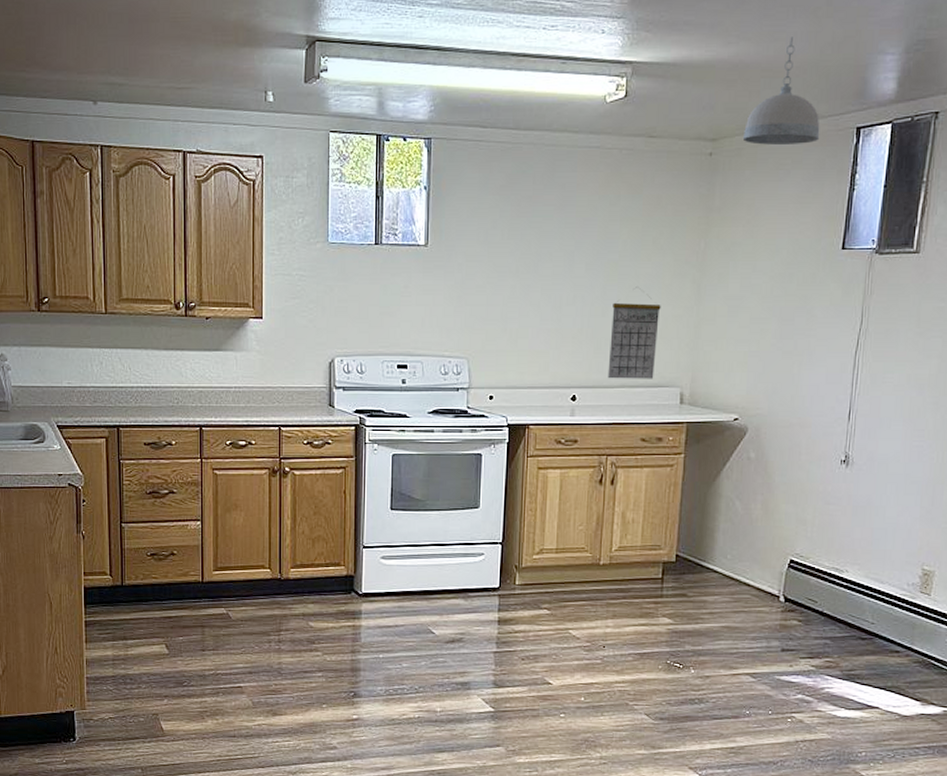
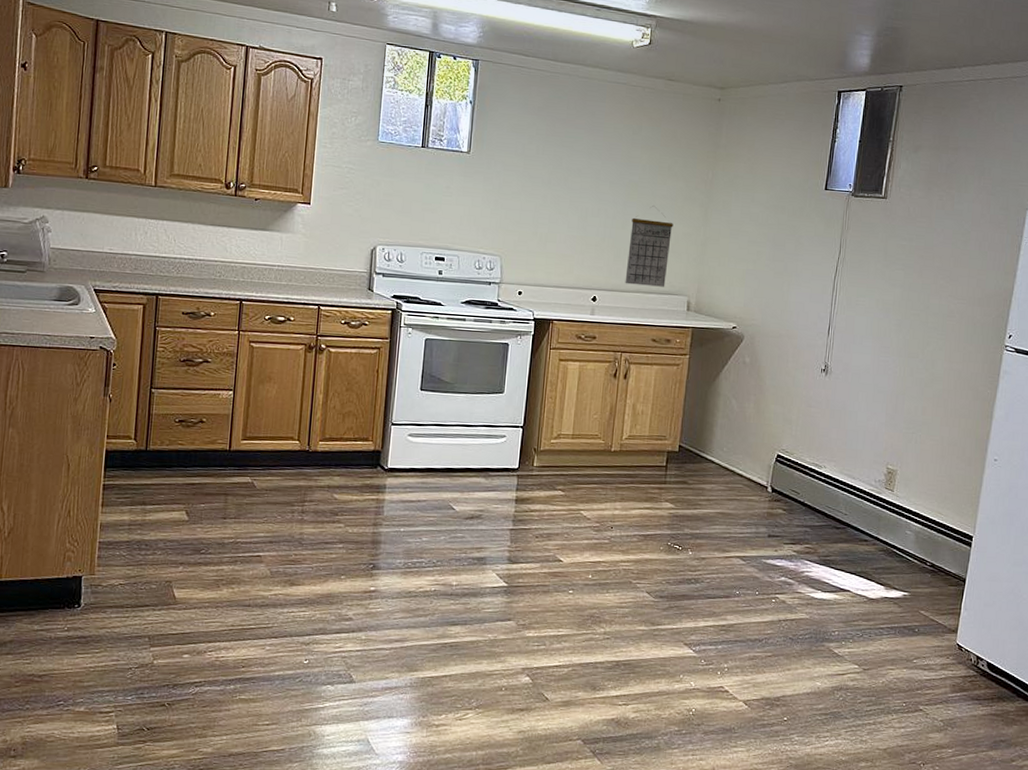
pendant light: present [742,37,820,145] -> none [746,12,809,100]

